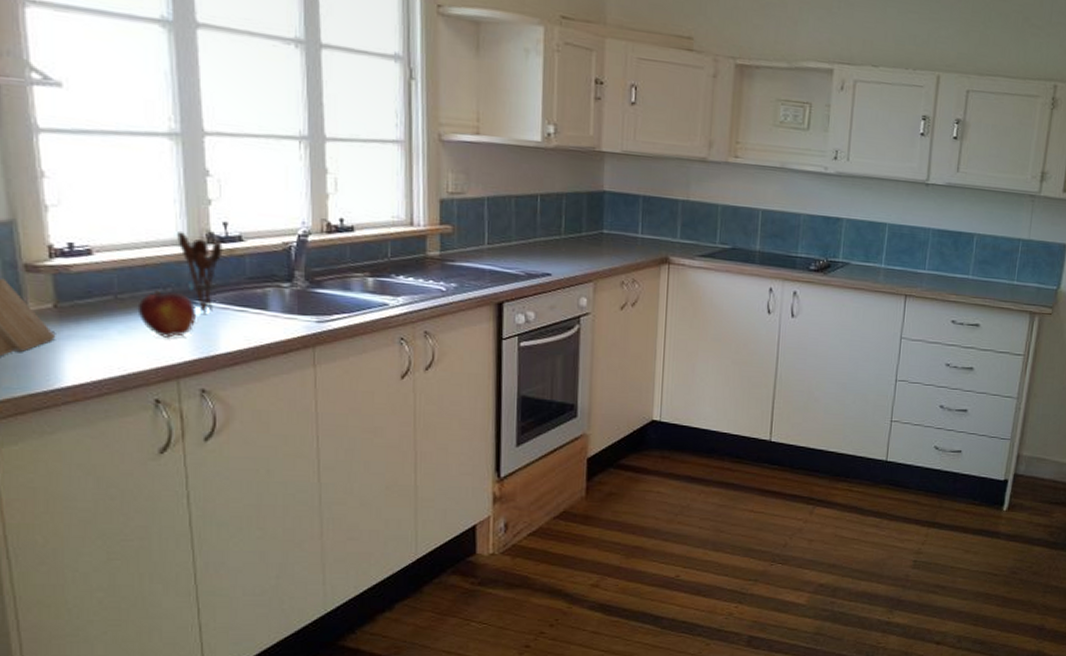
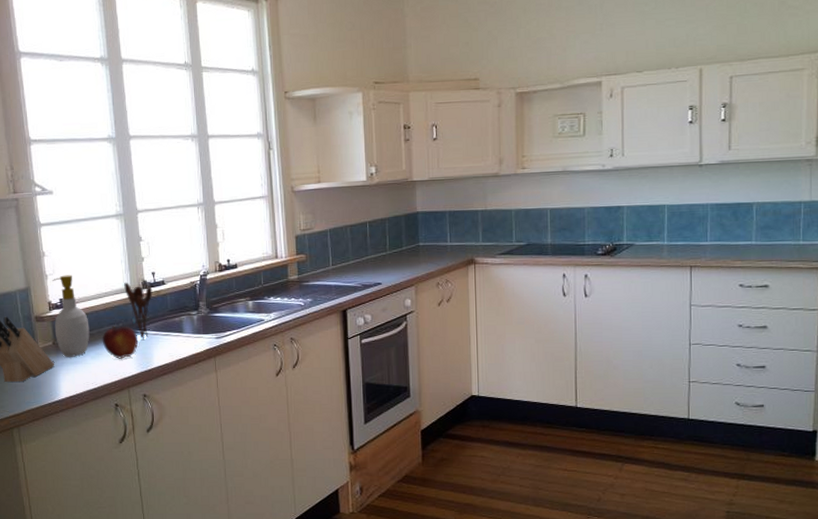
soap bottle: none [56,209,117,329] -> present [52,275,90,357]

